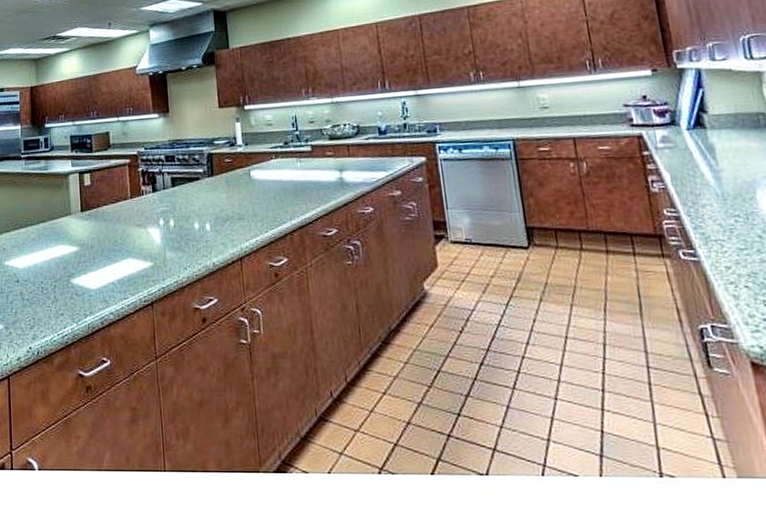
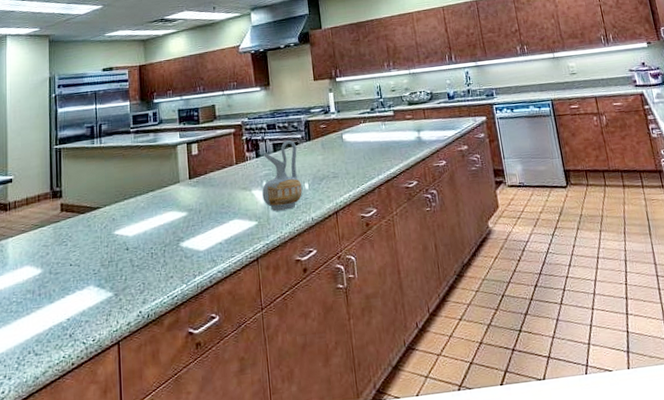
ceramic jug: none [158,175,204,253] -> present [262,140,303,212]

